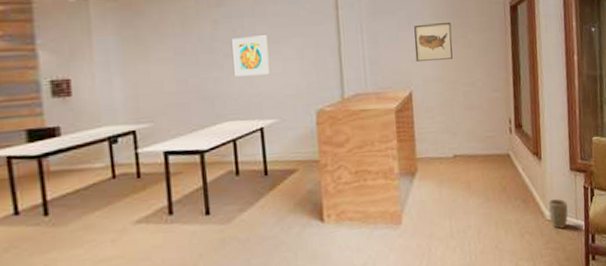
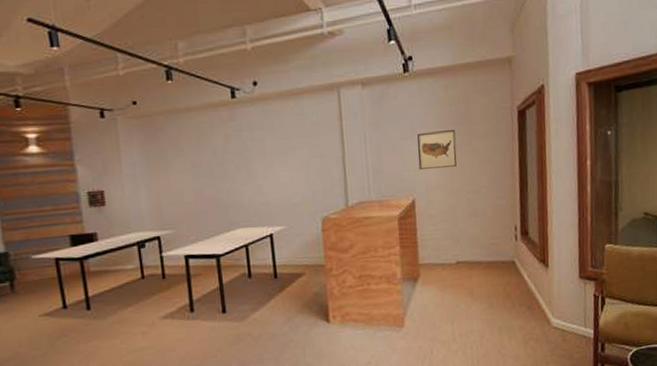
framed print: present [232,35,270,77] -> none [243,147,278,187]
plant pot: present [548,199,568,229] -> none [555,306,576,337]

